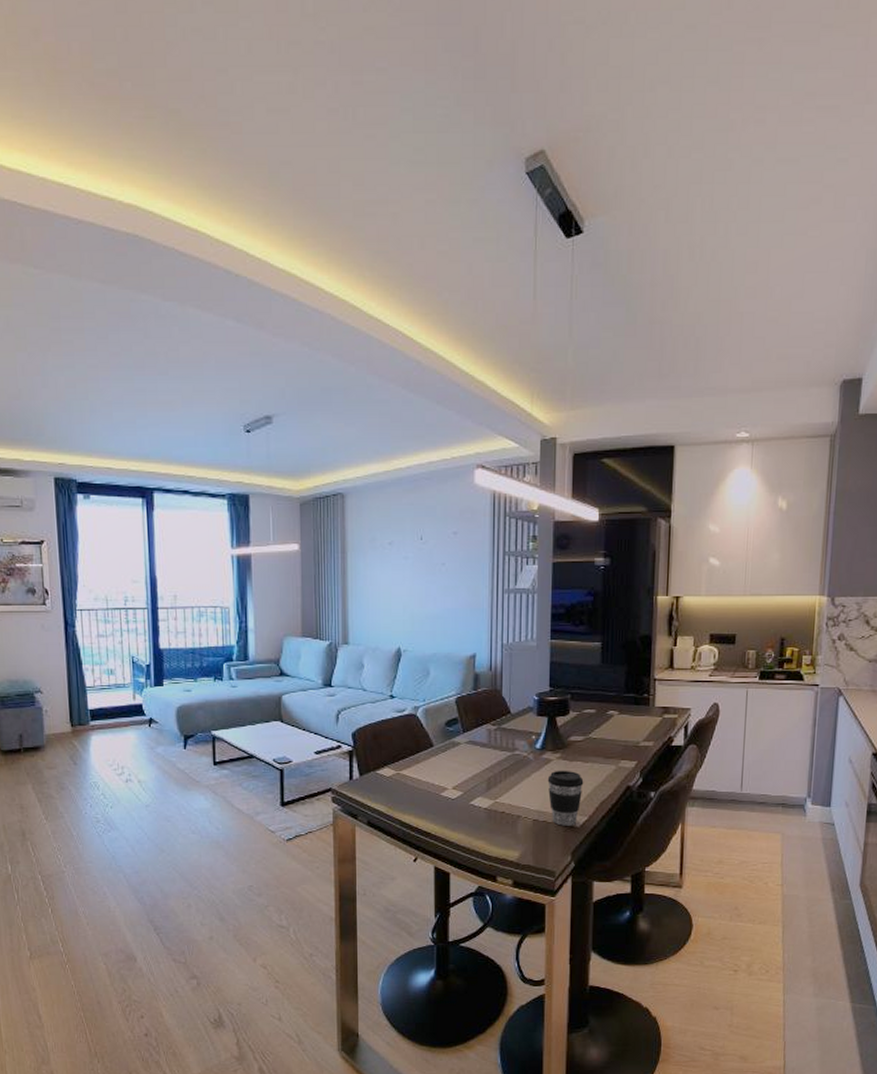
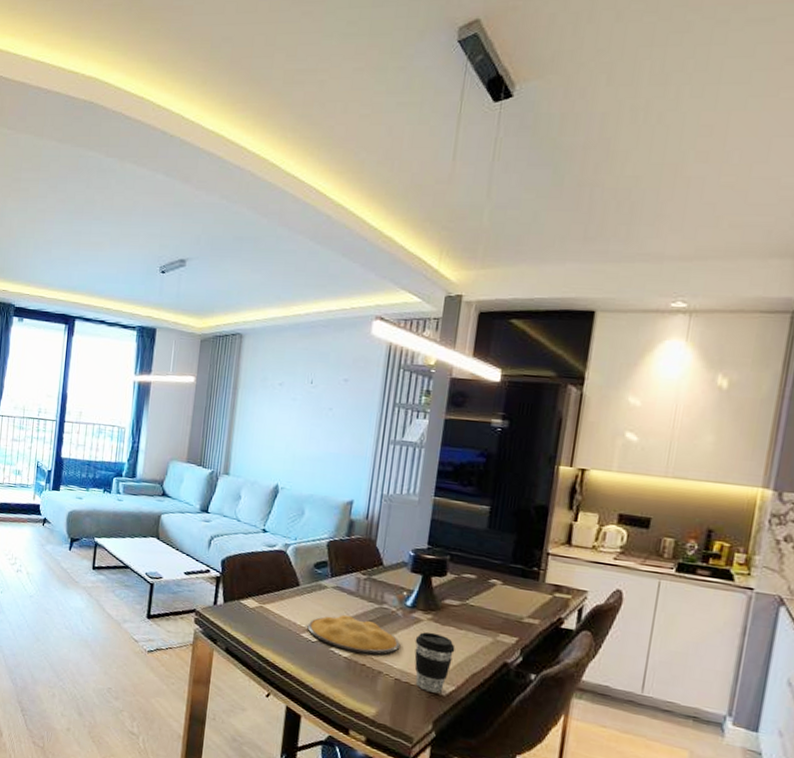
plate: none [446,767,534,801] -> present [307,614,400,656]

